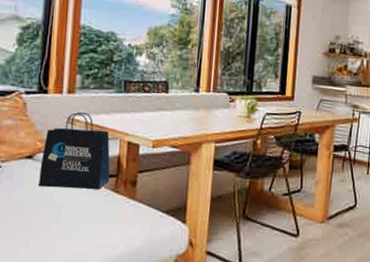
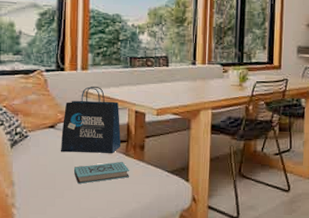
book: none [52,198,119,224] -> present [73,161,130,184]

